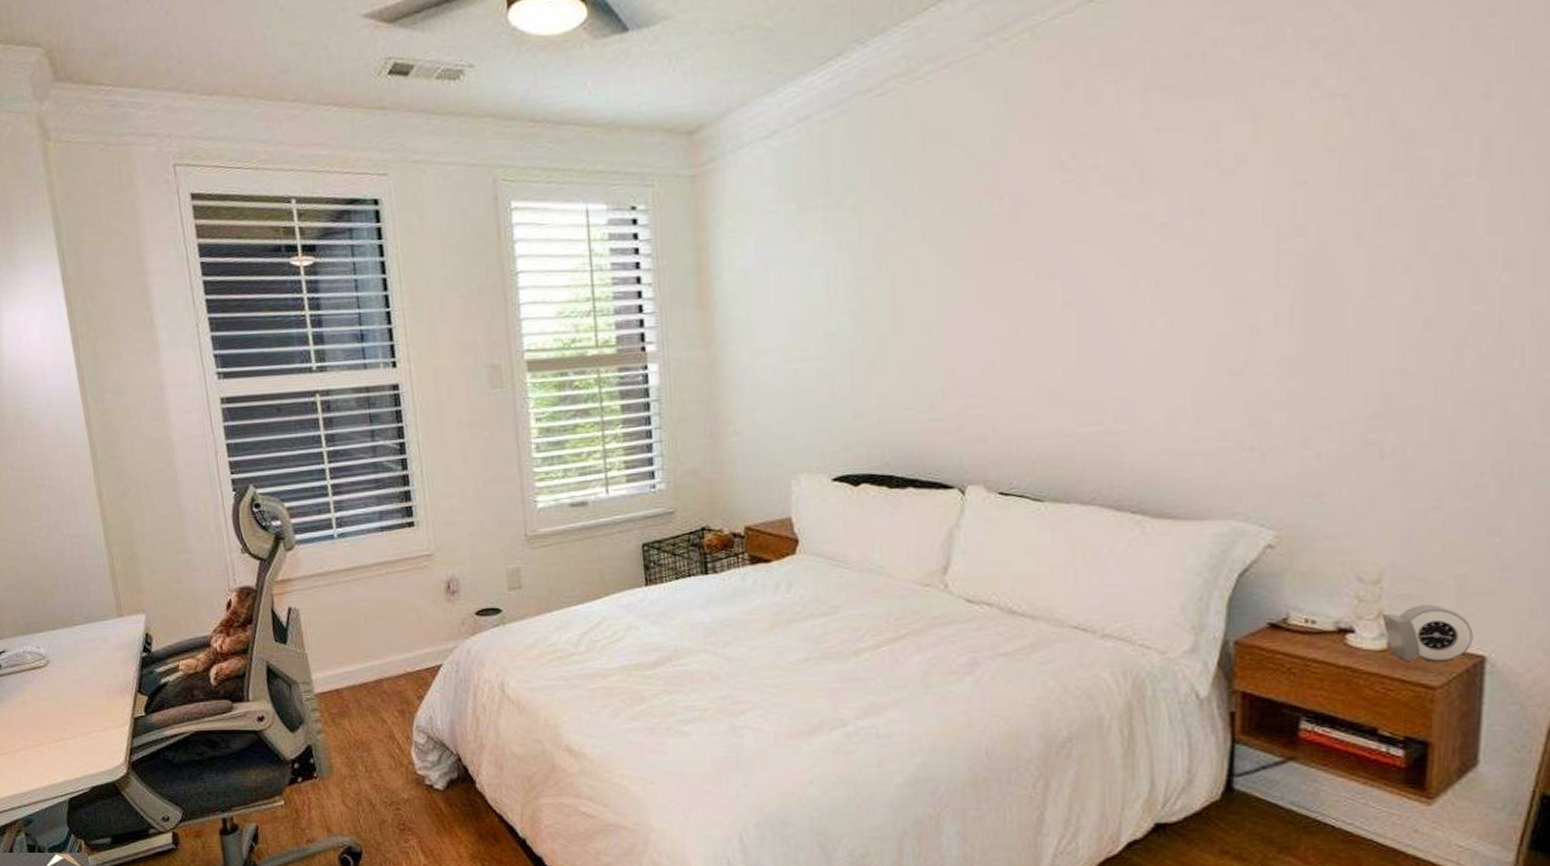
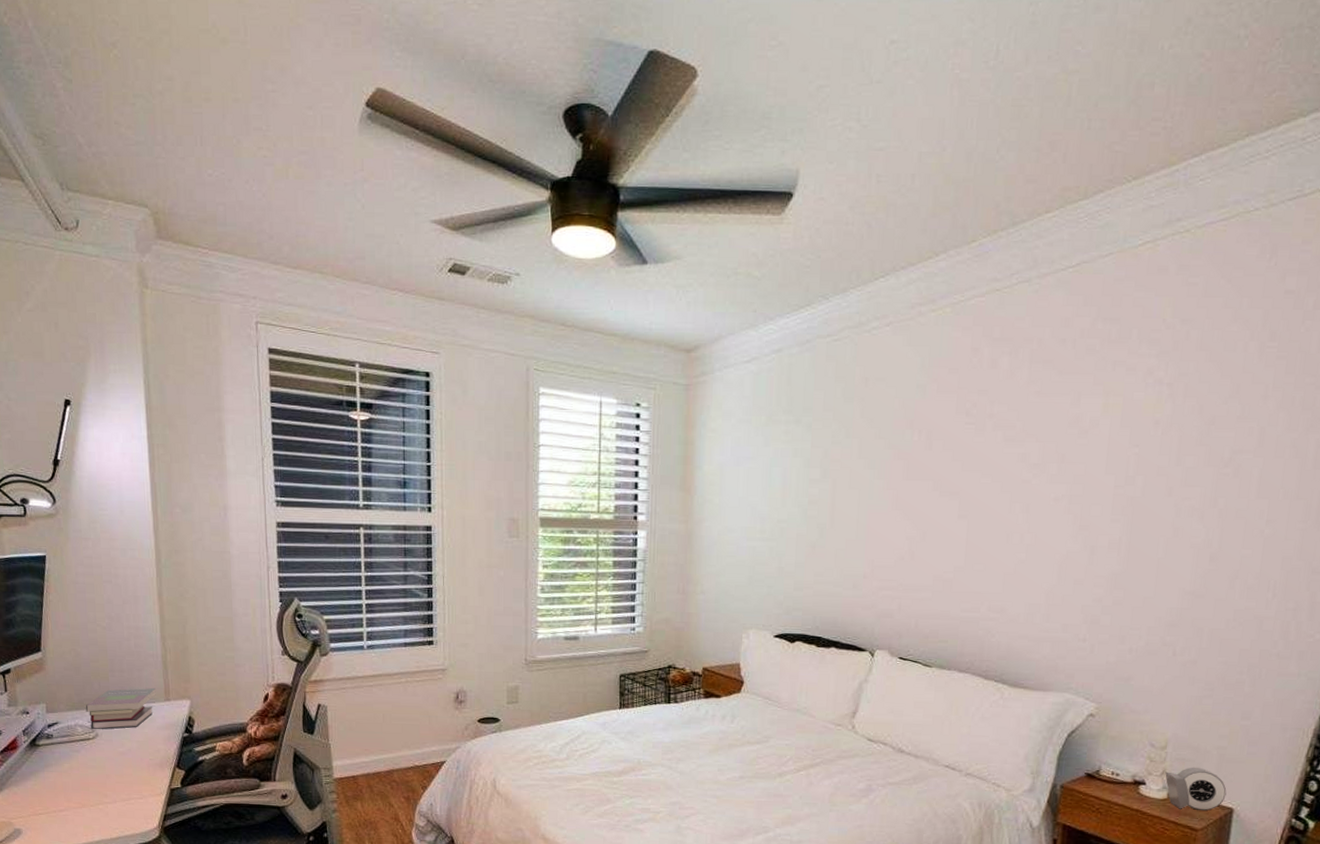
books: none [32,604,107,656] -> present [85,688,156,730]

